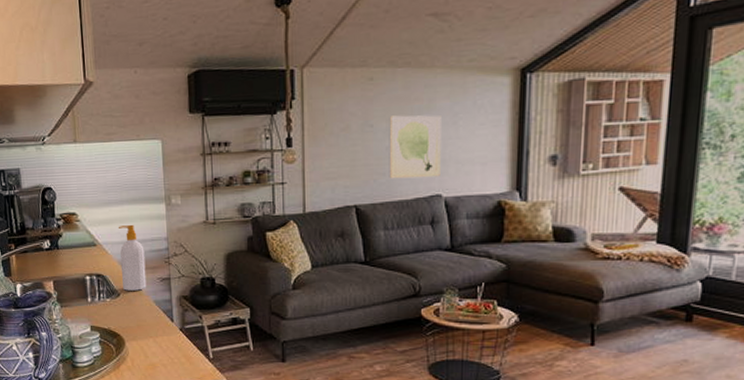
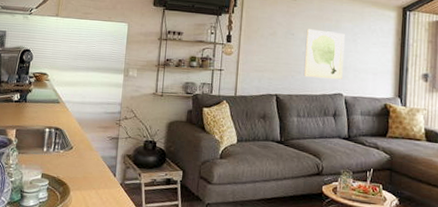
soap bottle: present [119,224,147,291] -> none [76,88,100,146]

